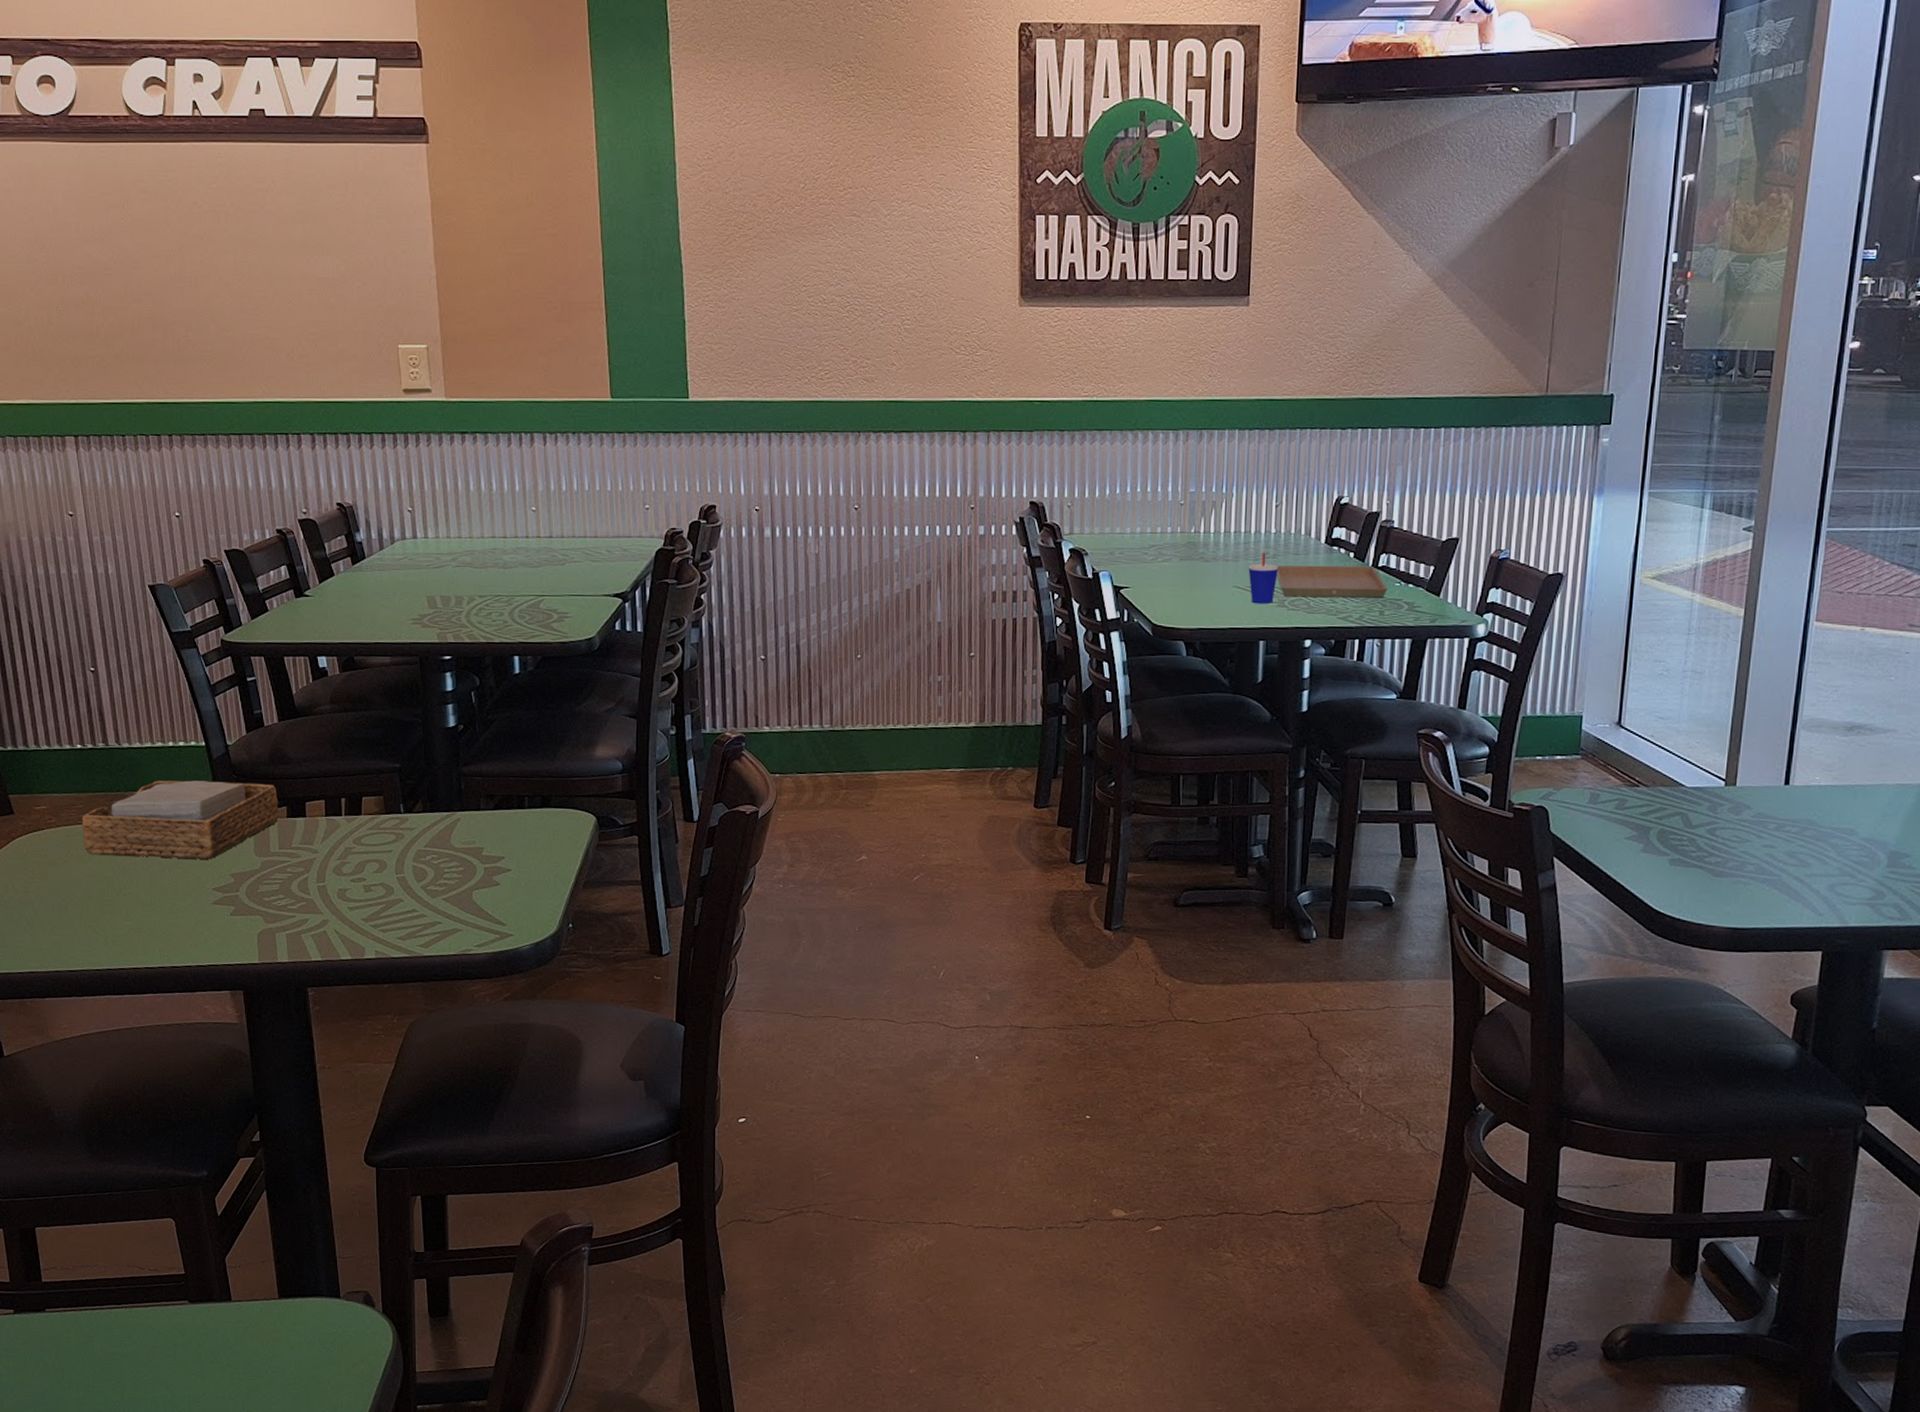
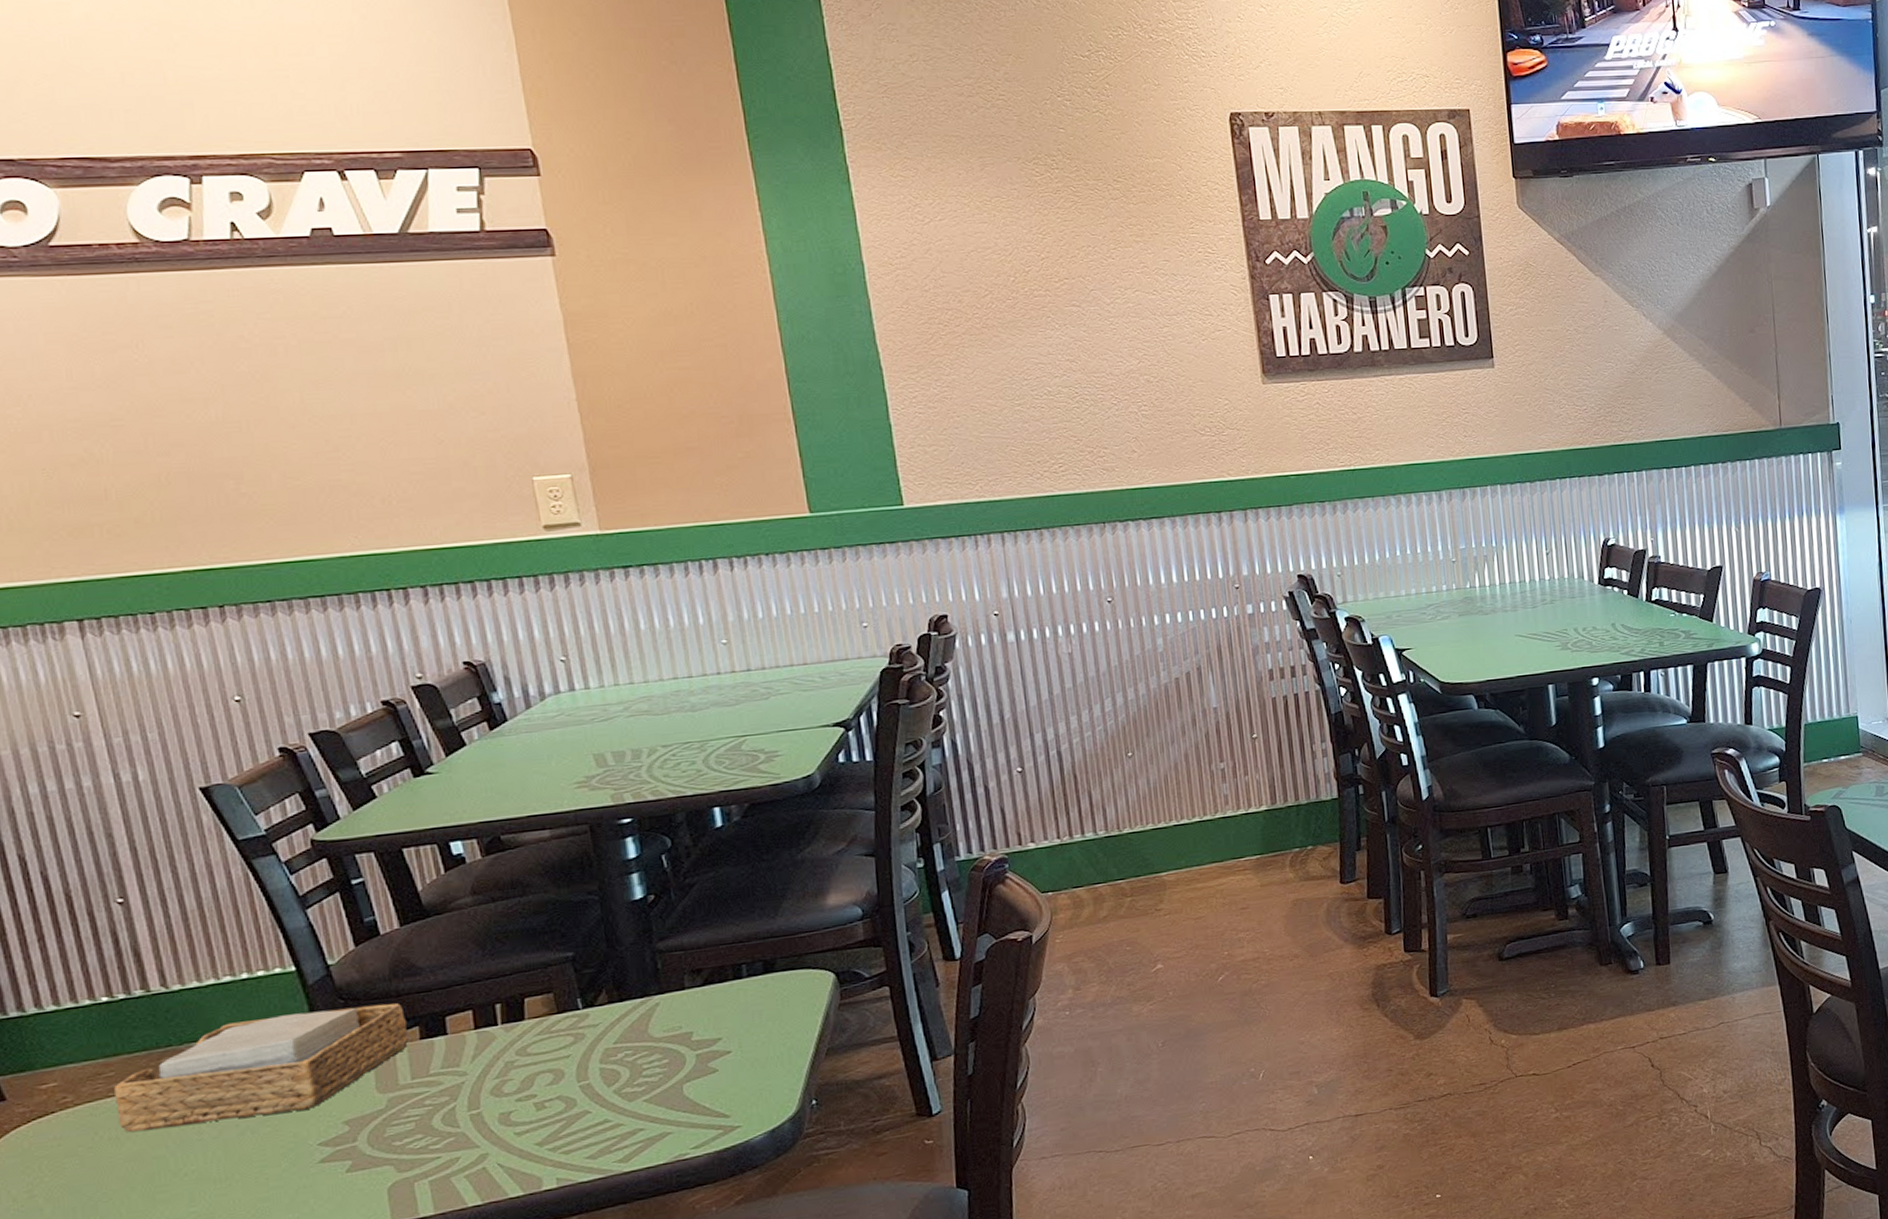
beverage cup: present [1248,553,1278,604] -> none [1527,600,1558,650]
tray: present [1276,565,1388,598] -> none [1555,601,1664,640]

